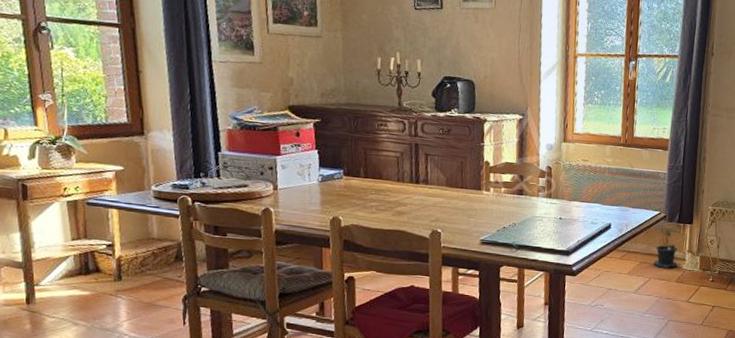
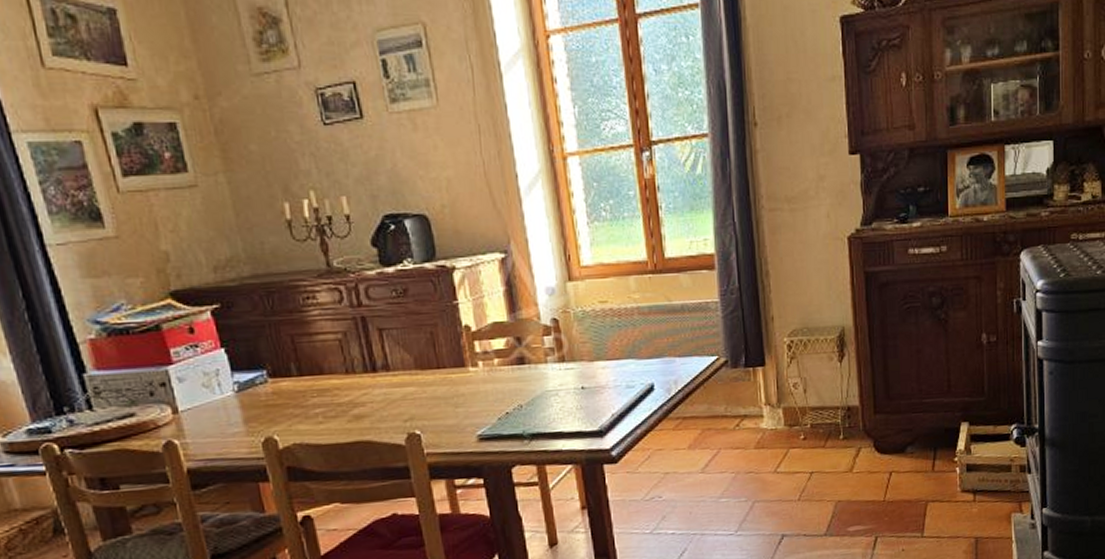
potted plant: present [653,223,678,268] -> none [720,371,754,433]

